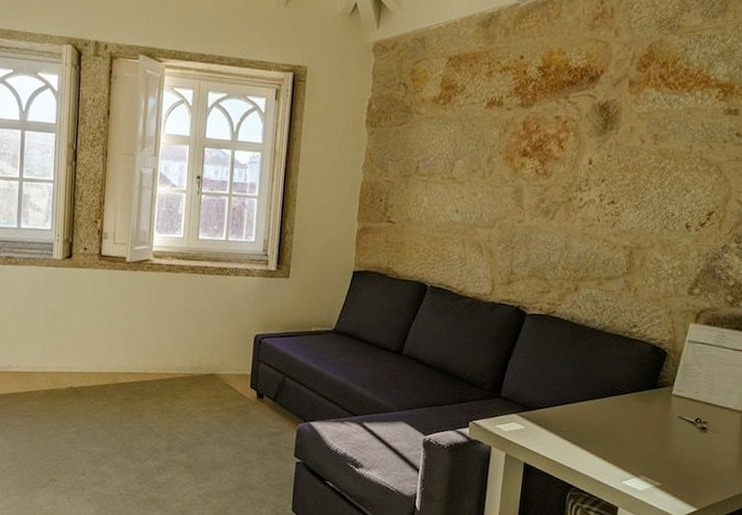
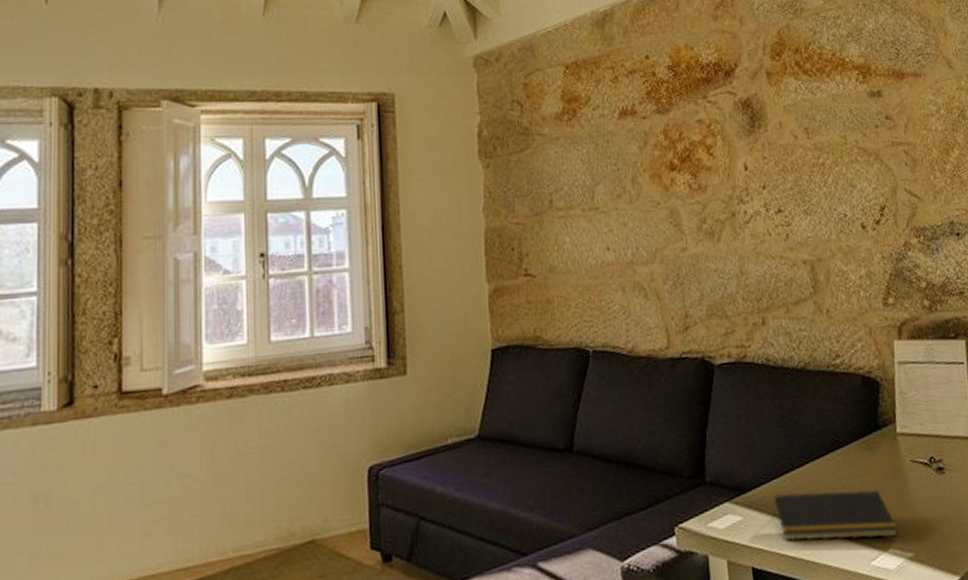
notepad: none [549,417,653,469] -> present [772,490,898,542]

